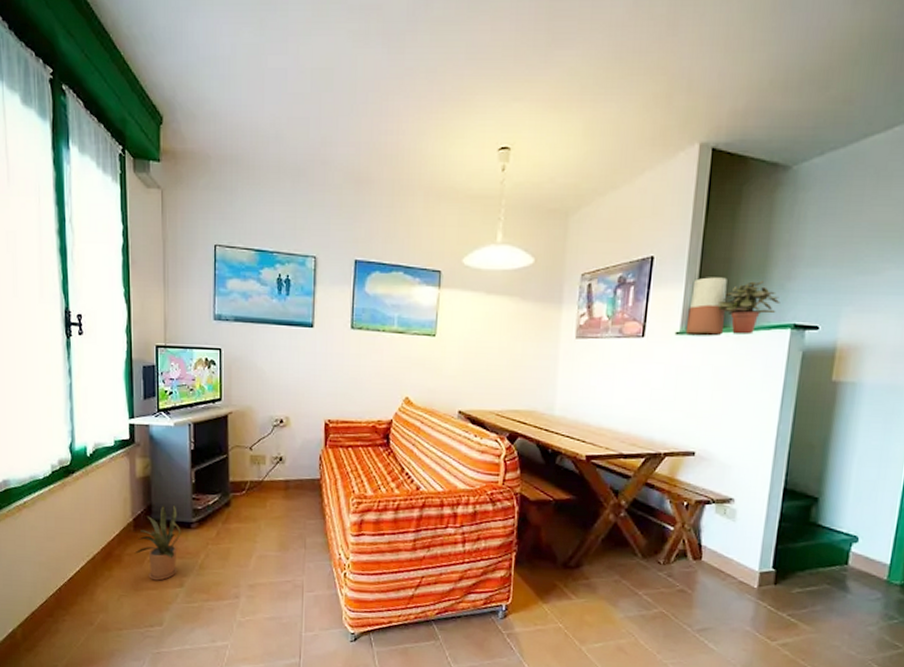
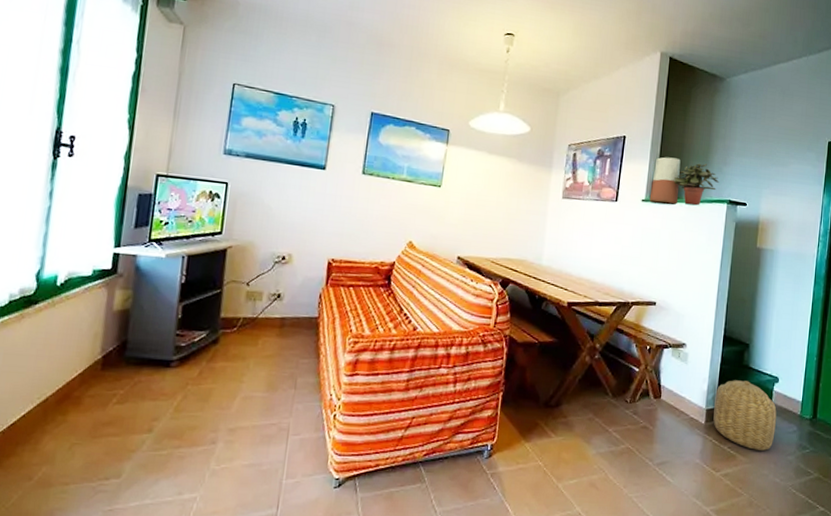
house plant: present [131,504,181,581] -> none [98,341,159,426]
basket: none [768,539,854,620] -> present [713,380,777,451]

